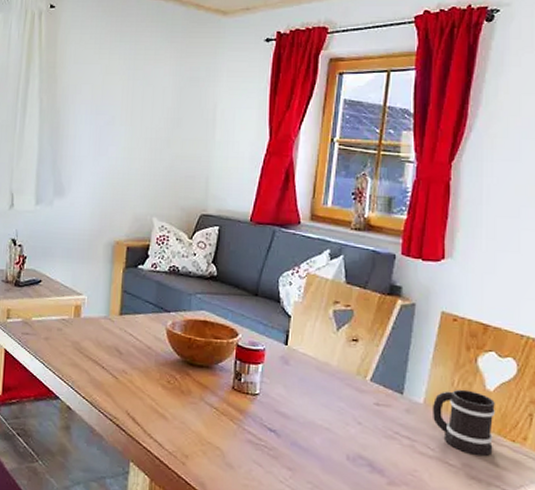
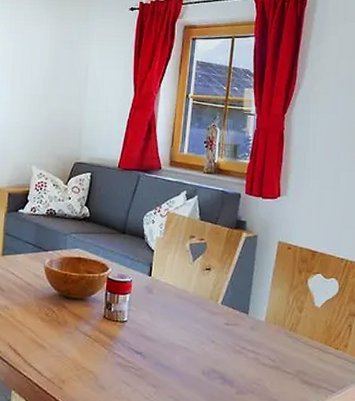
mug: present [432,389,495,457] -> none [272,307,322,364]

